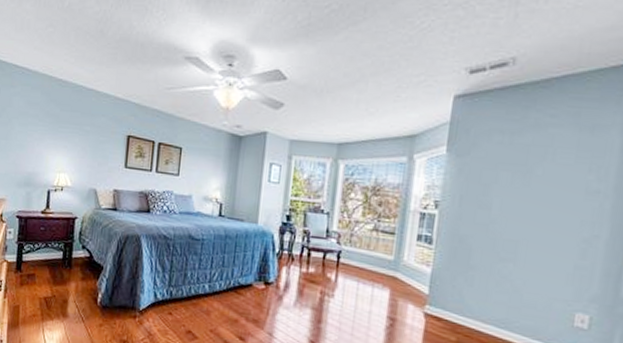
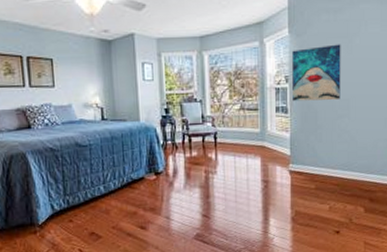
wall art: none [440,171,515,240] -> present [292,44,341,102]

